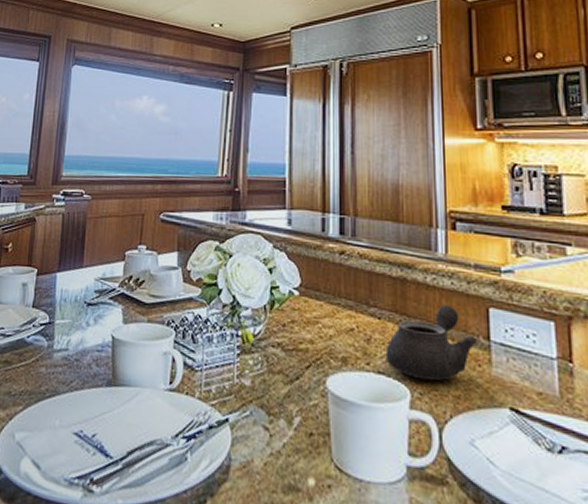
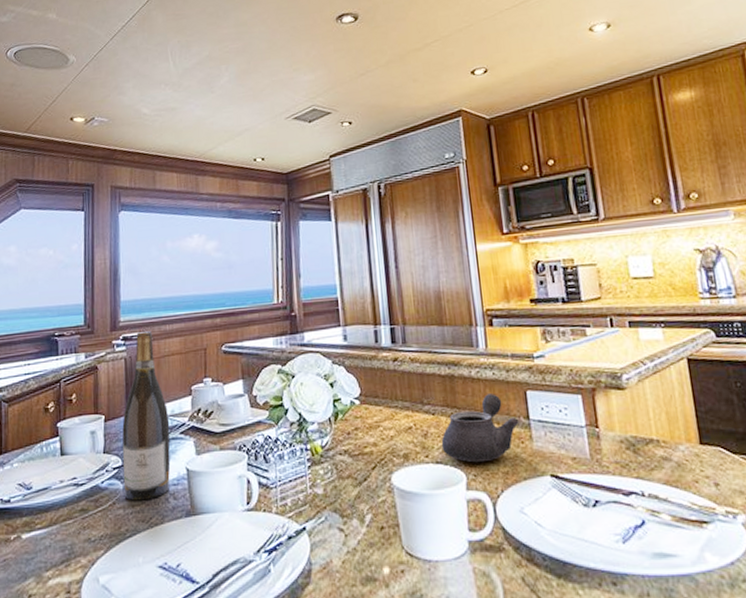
wine bottle: none [48,189,100,362] -> present [122,331,171,501]

